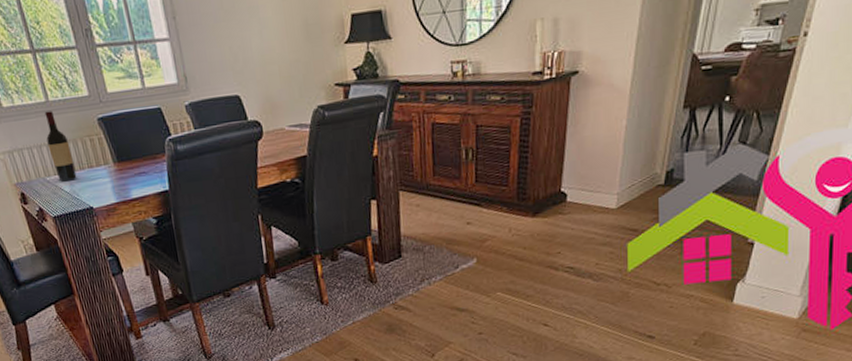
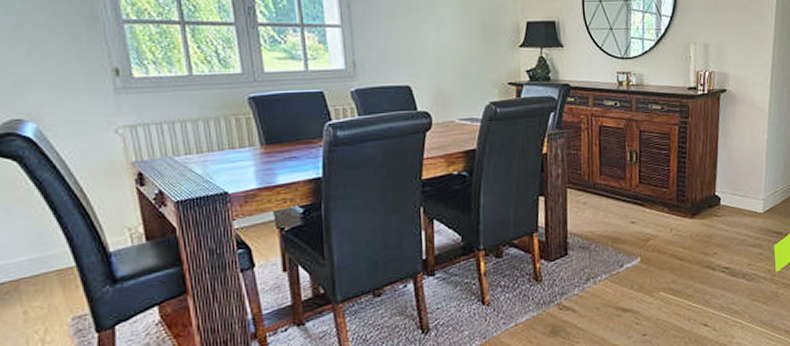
wine bottle: present [44,111,77,182] -> none [182,85,213,163]

